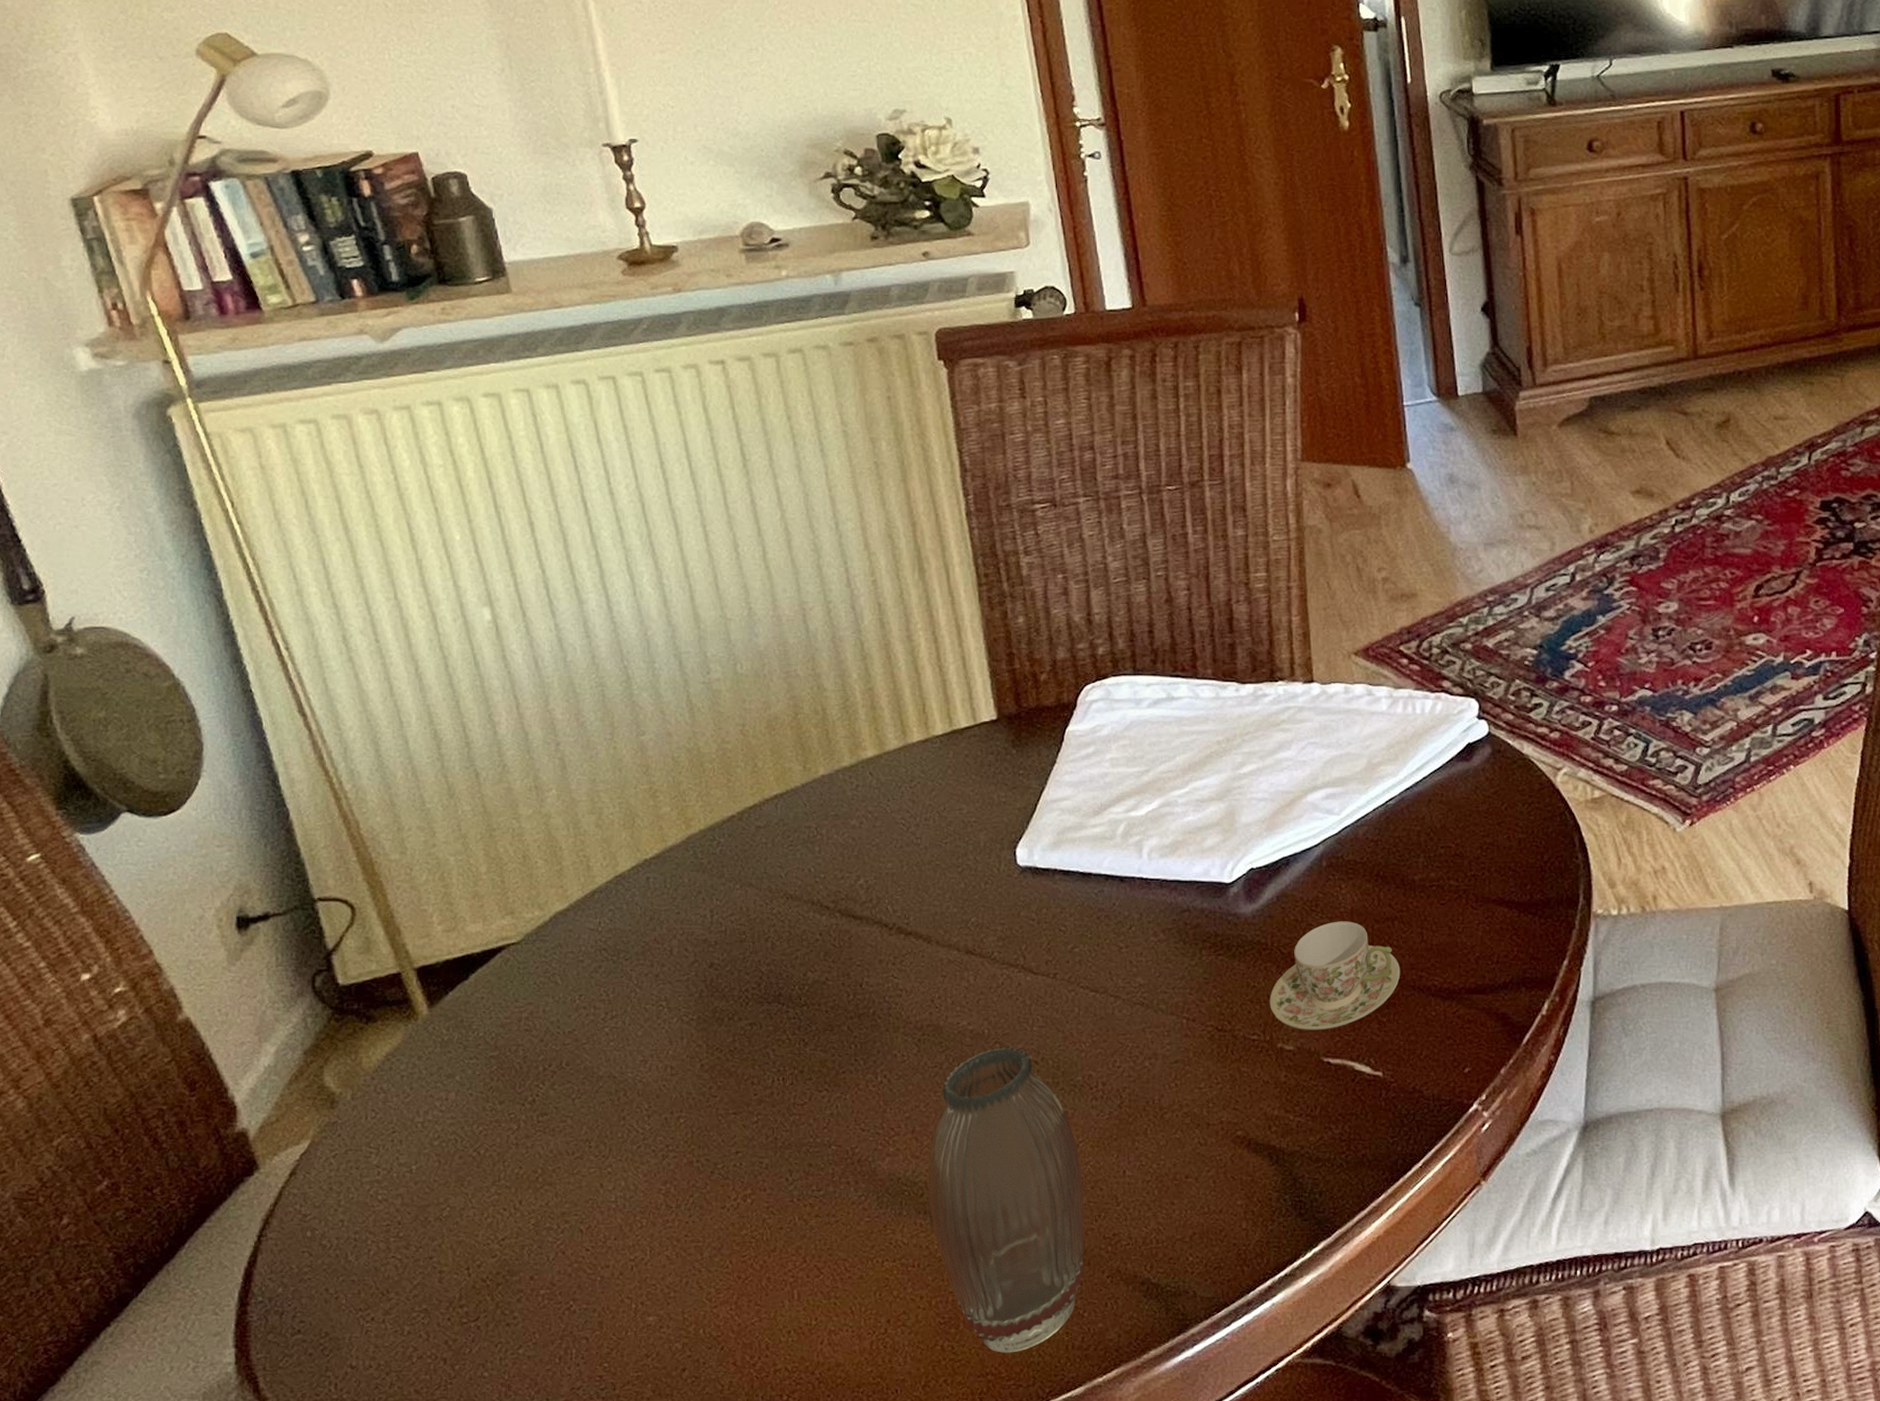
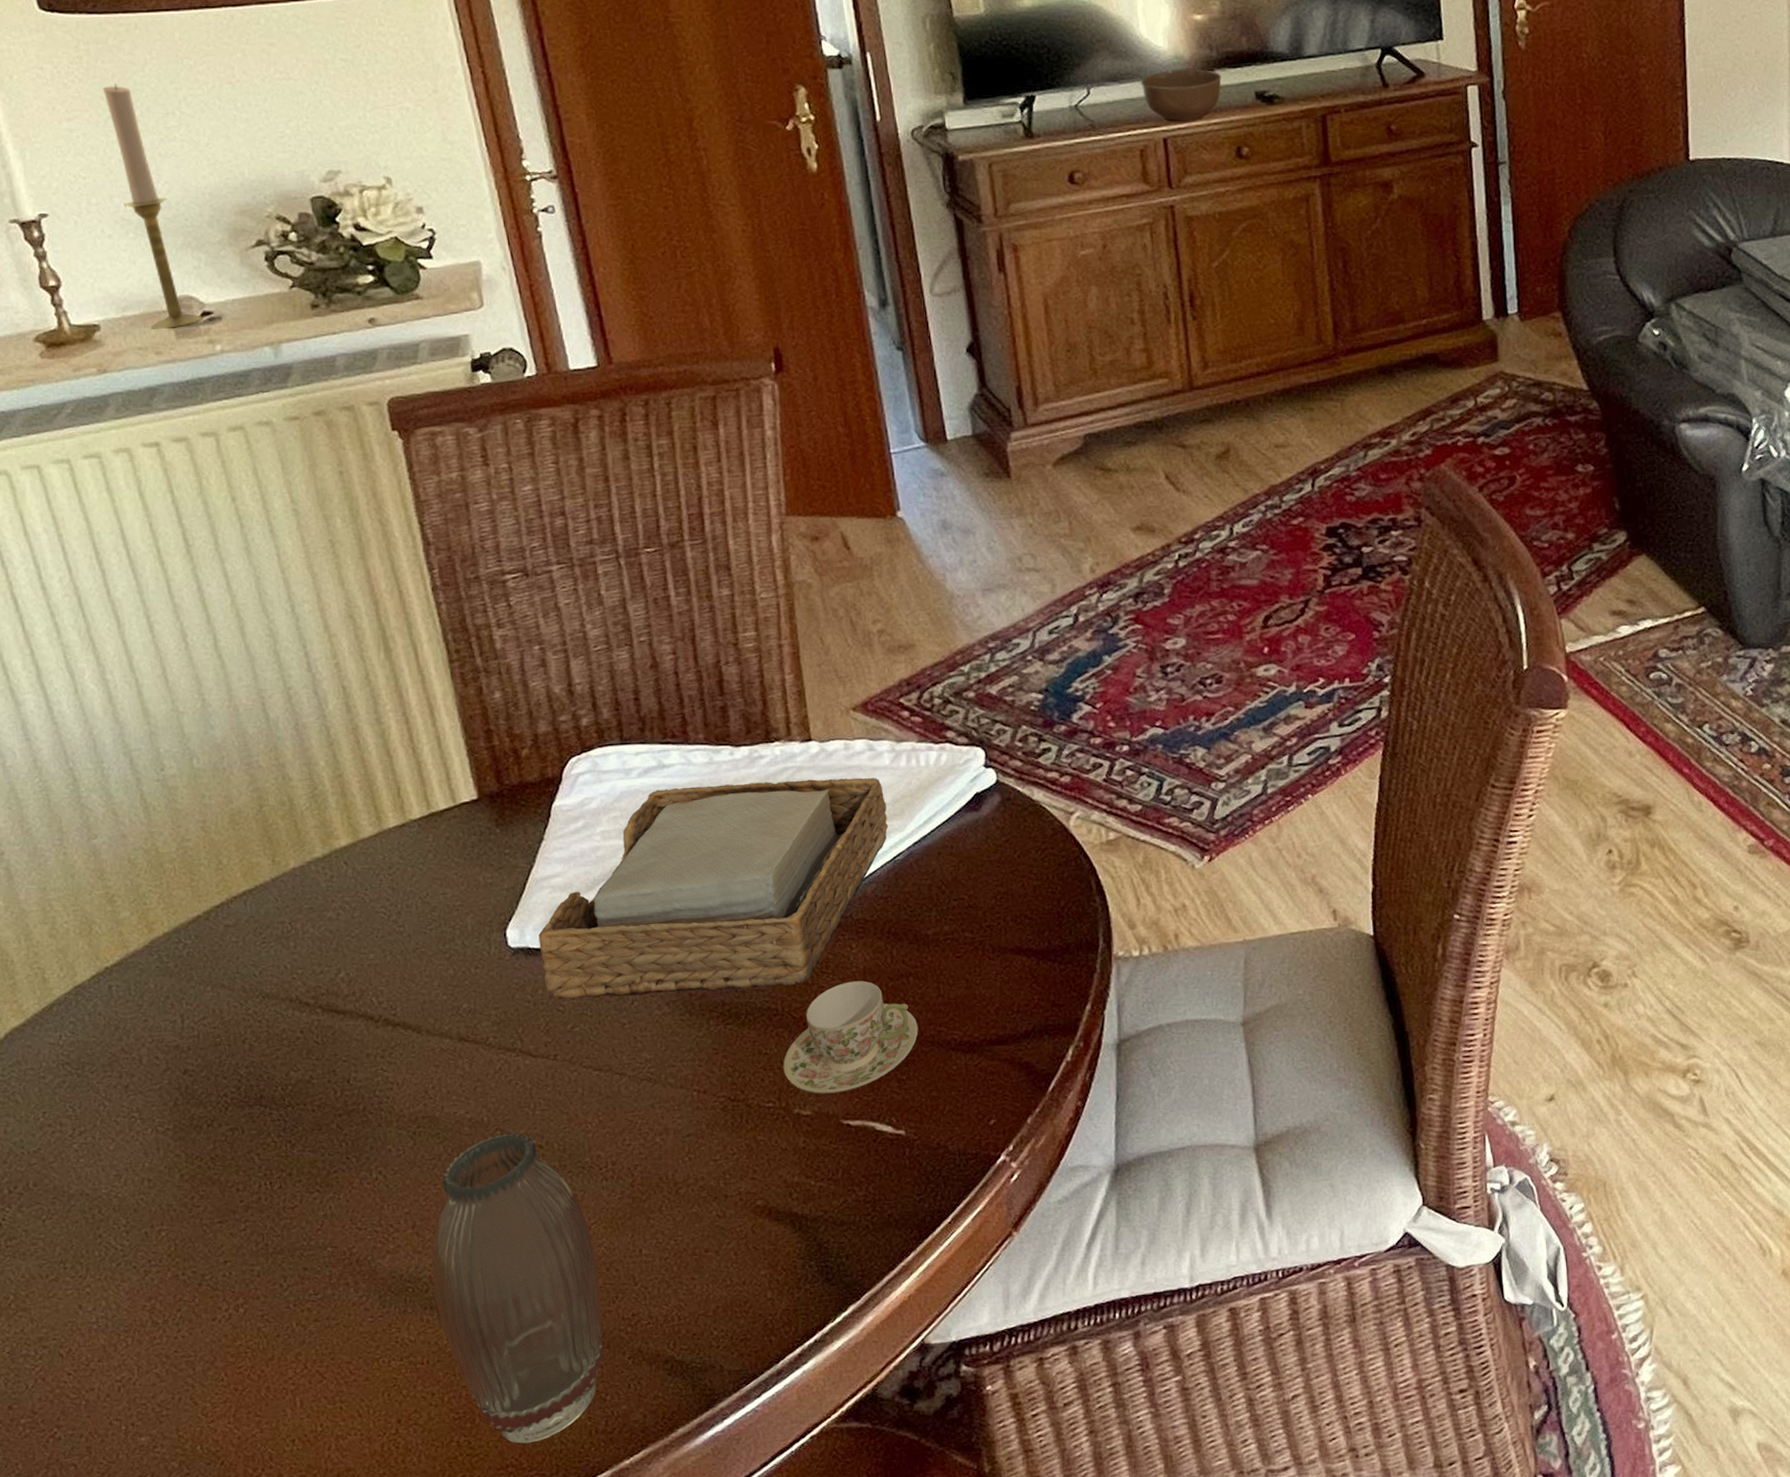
candlestick: none [694,19,772,253] -> present [102,83,204,329]
napkin holder: none [1046,720,1383,922] -> present [538,777,889,999]
bowl: none [1661,45,1739,97] -> present [1141,69,1221,123]

